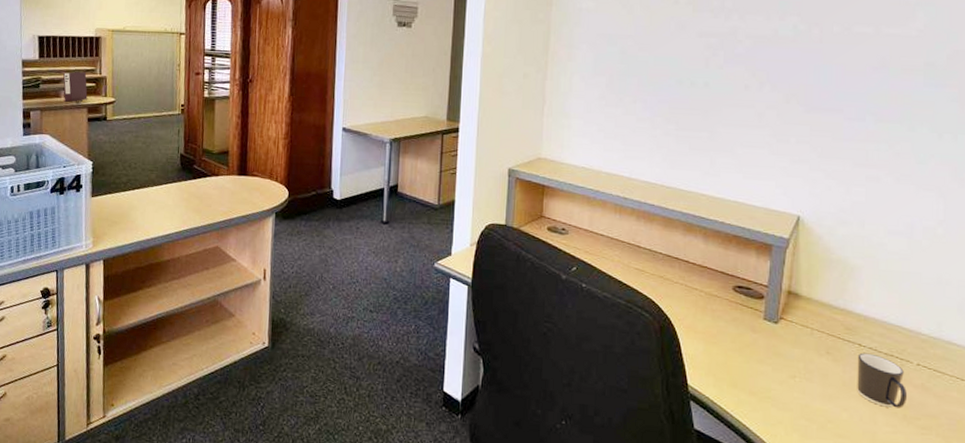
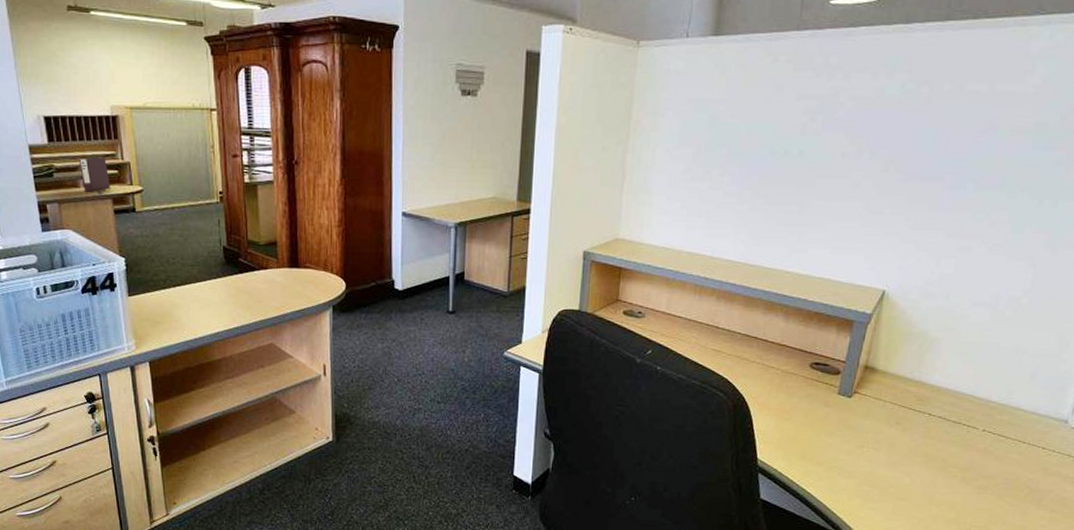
mug: present [857,352,907,409] -> none [921,421,969,471]

